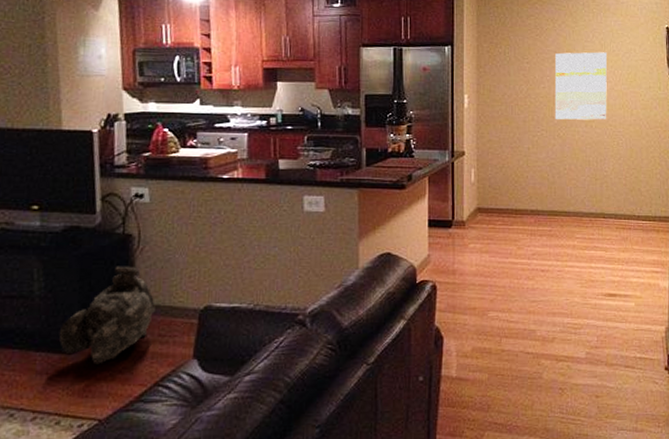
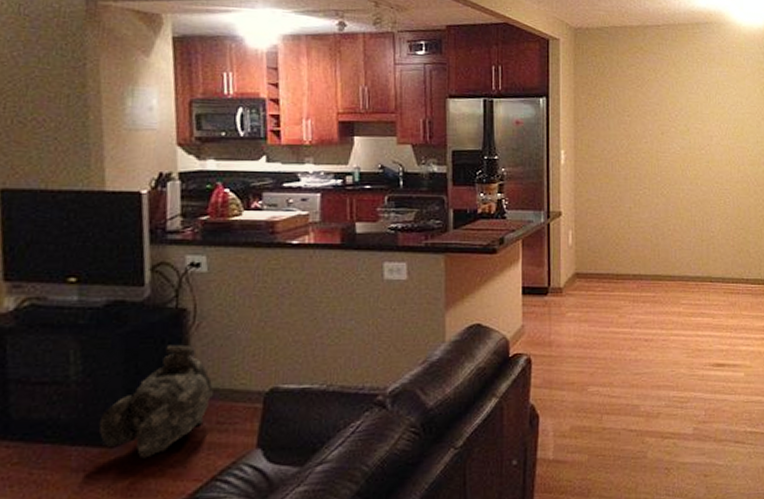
wall art: present [554,52,607,120] -> none [657,104,713,178]

